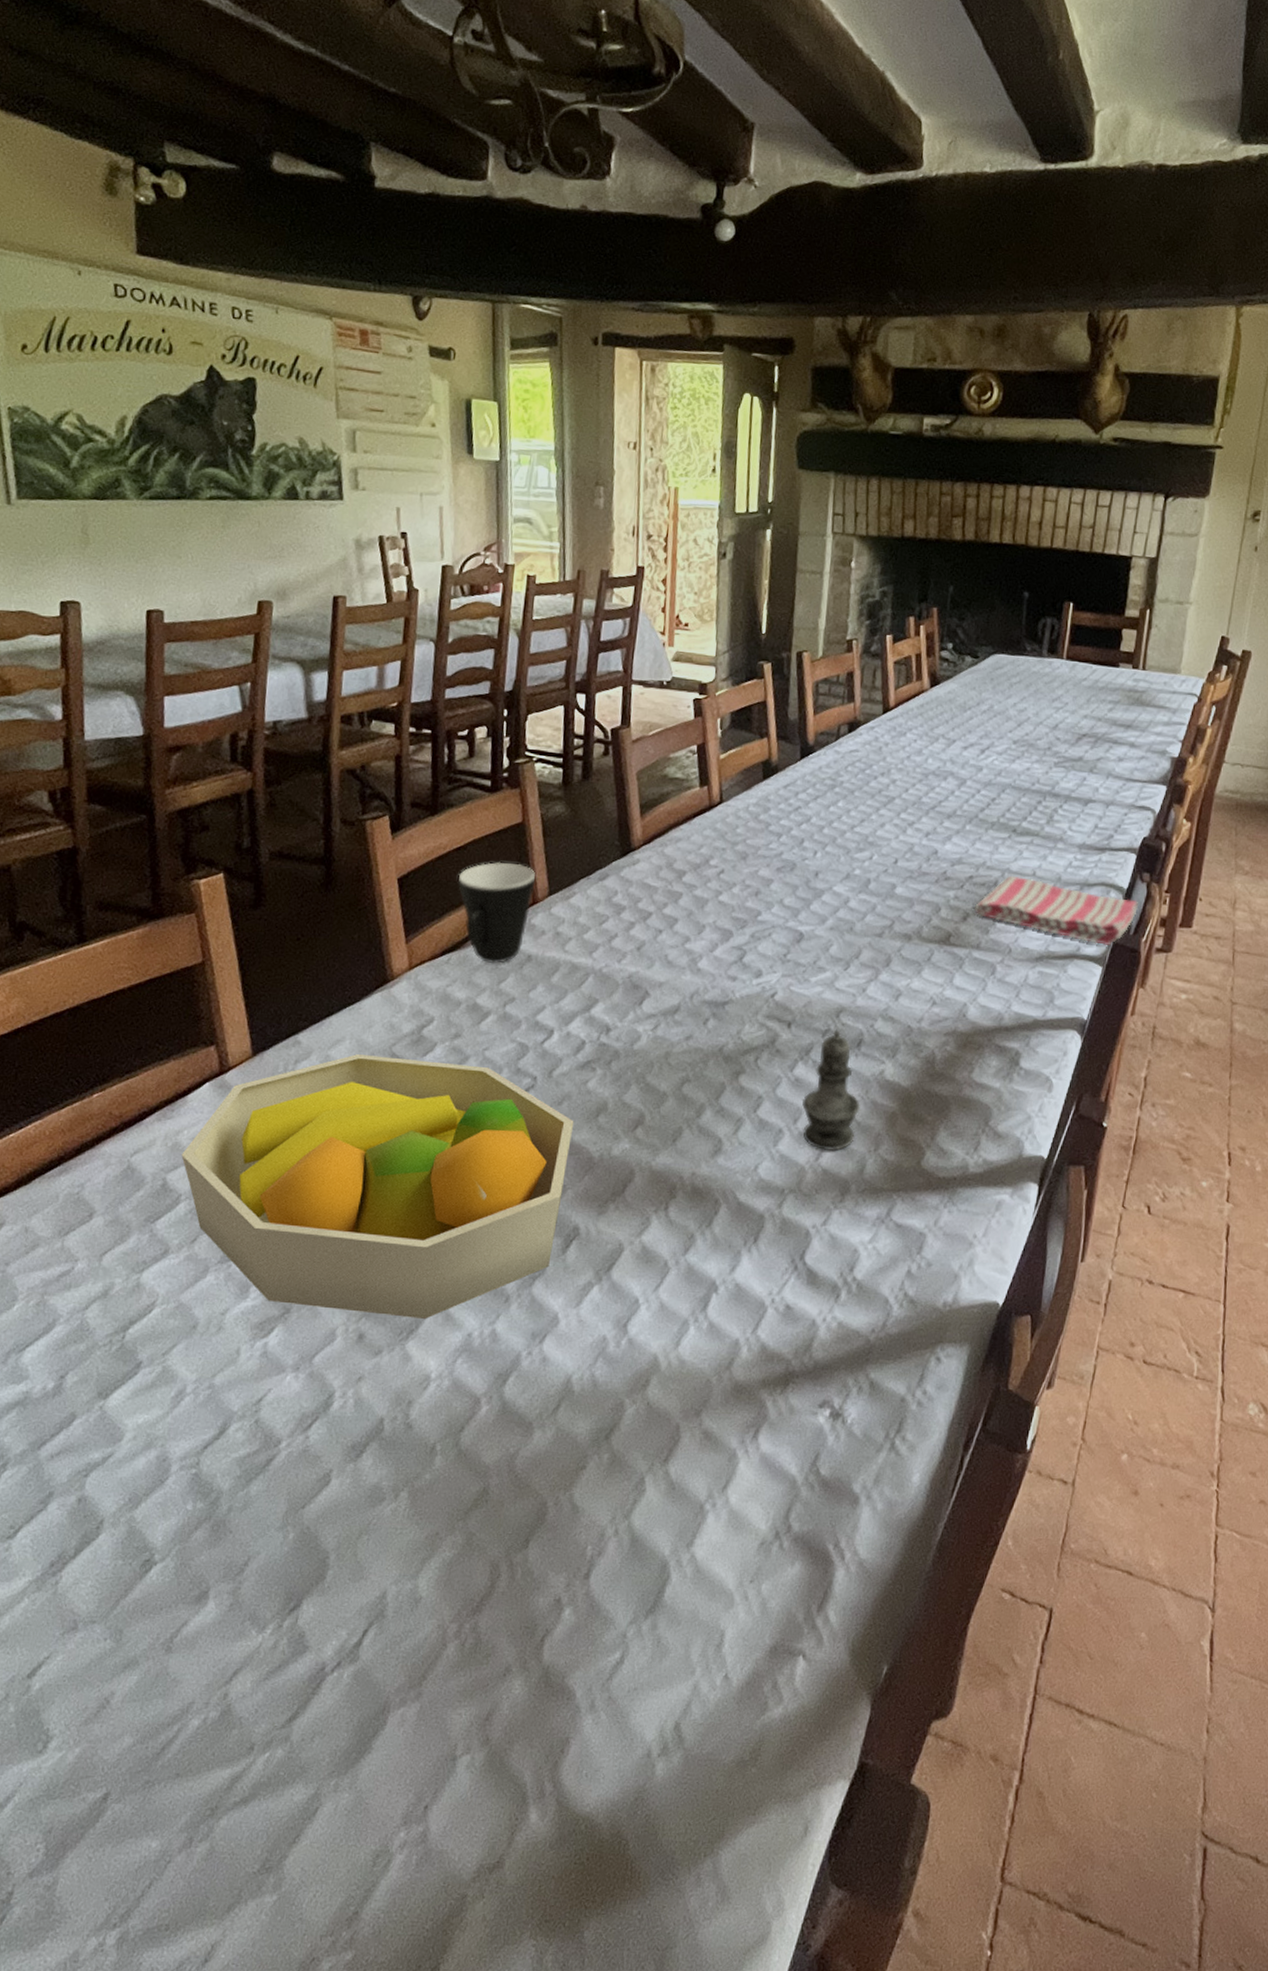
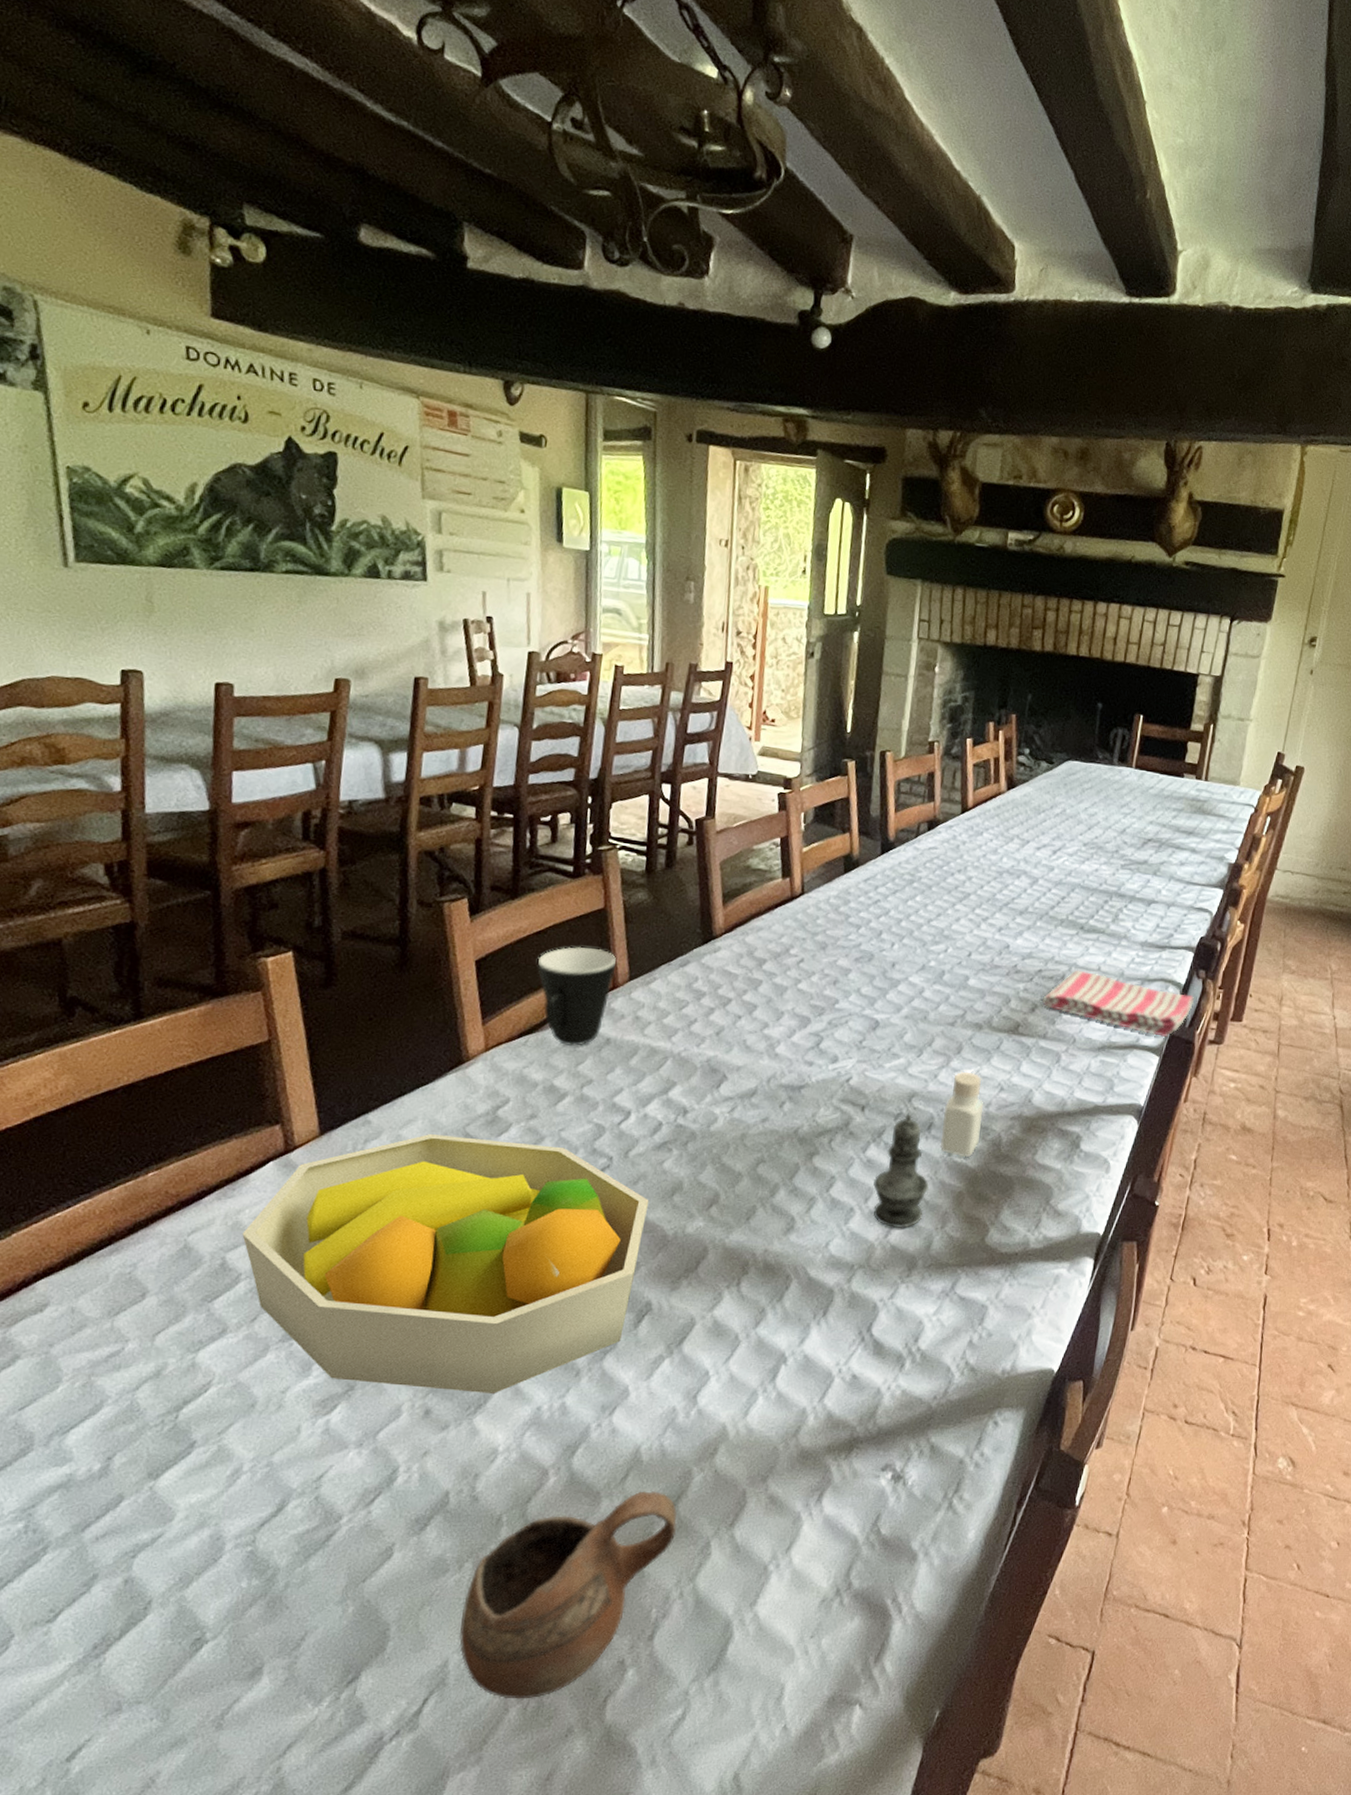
cup: none [396,1422,611,1635] -> present [459,1490,678,1699]
pepper shaker: none [870,986,916,1075] -> present [939,1072,984,1157]

